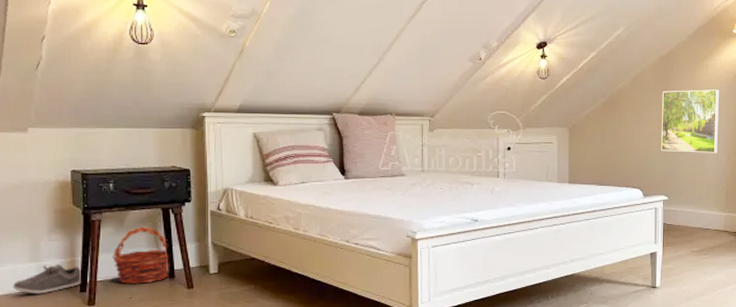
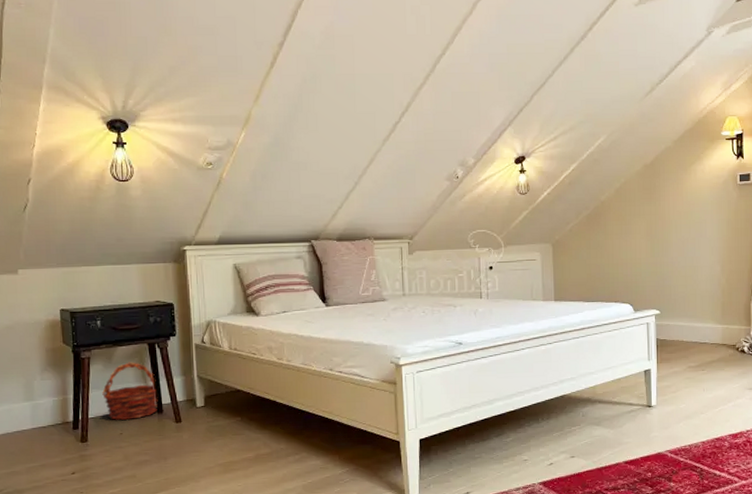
shoe: present [12,264,81,294] -> none [8,402,74,433]
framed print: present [661,89,719,153] -> none [649,196,710,263]

